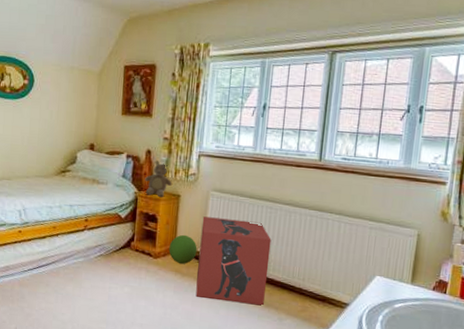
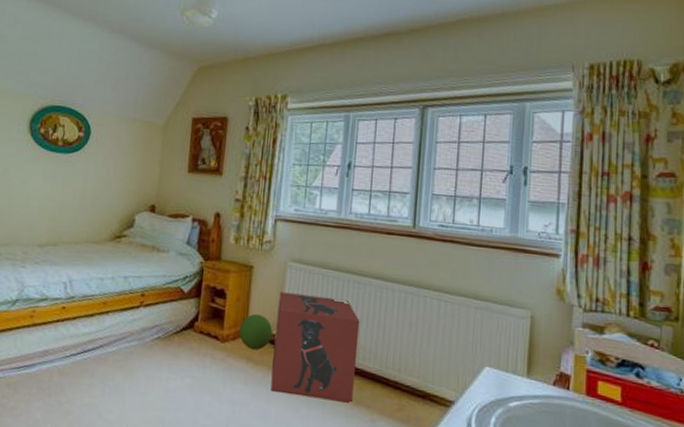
teddy bear: present [145,161,172,198] -> none [213,225,244,269]

